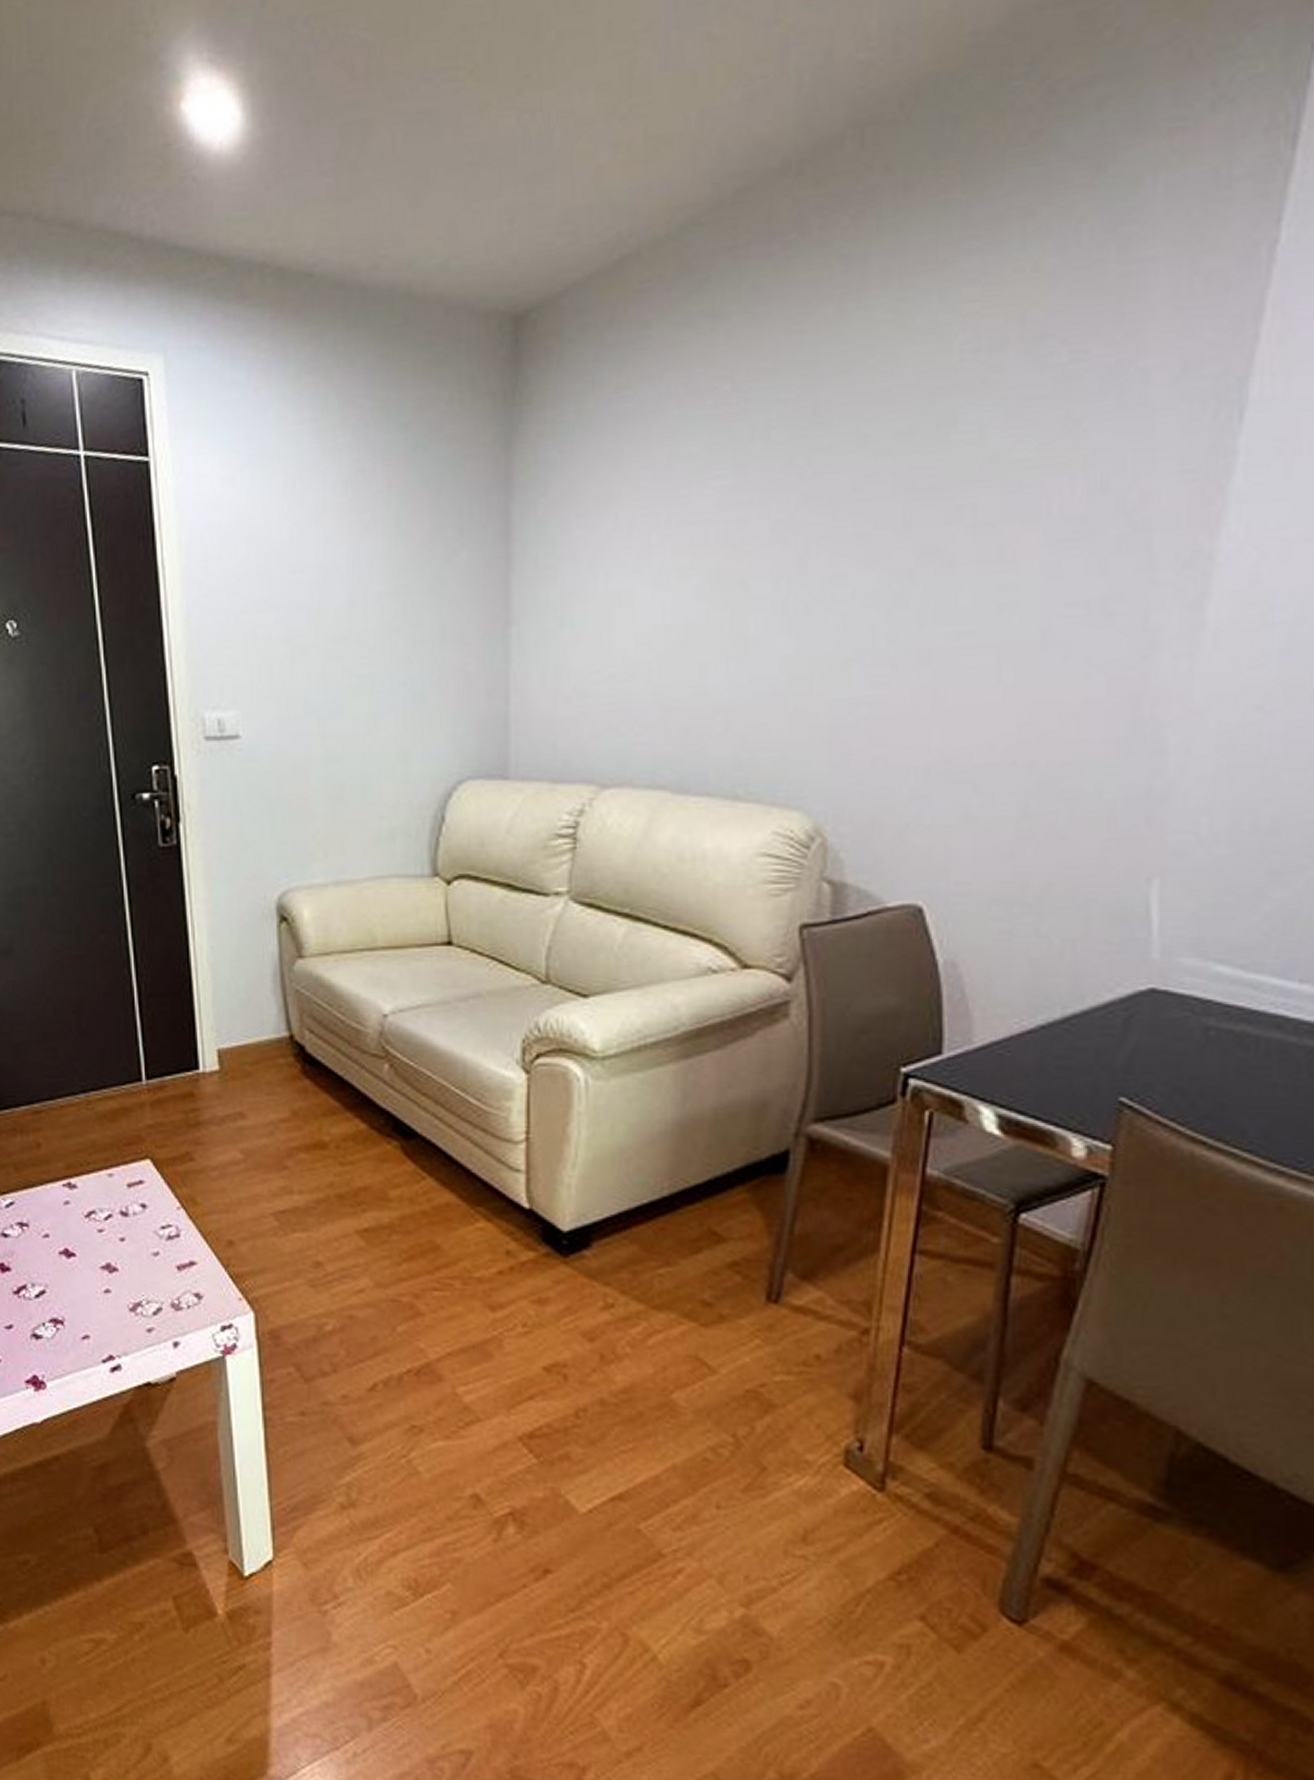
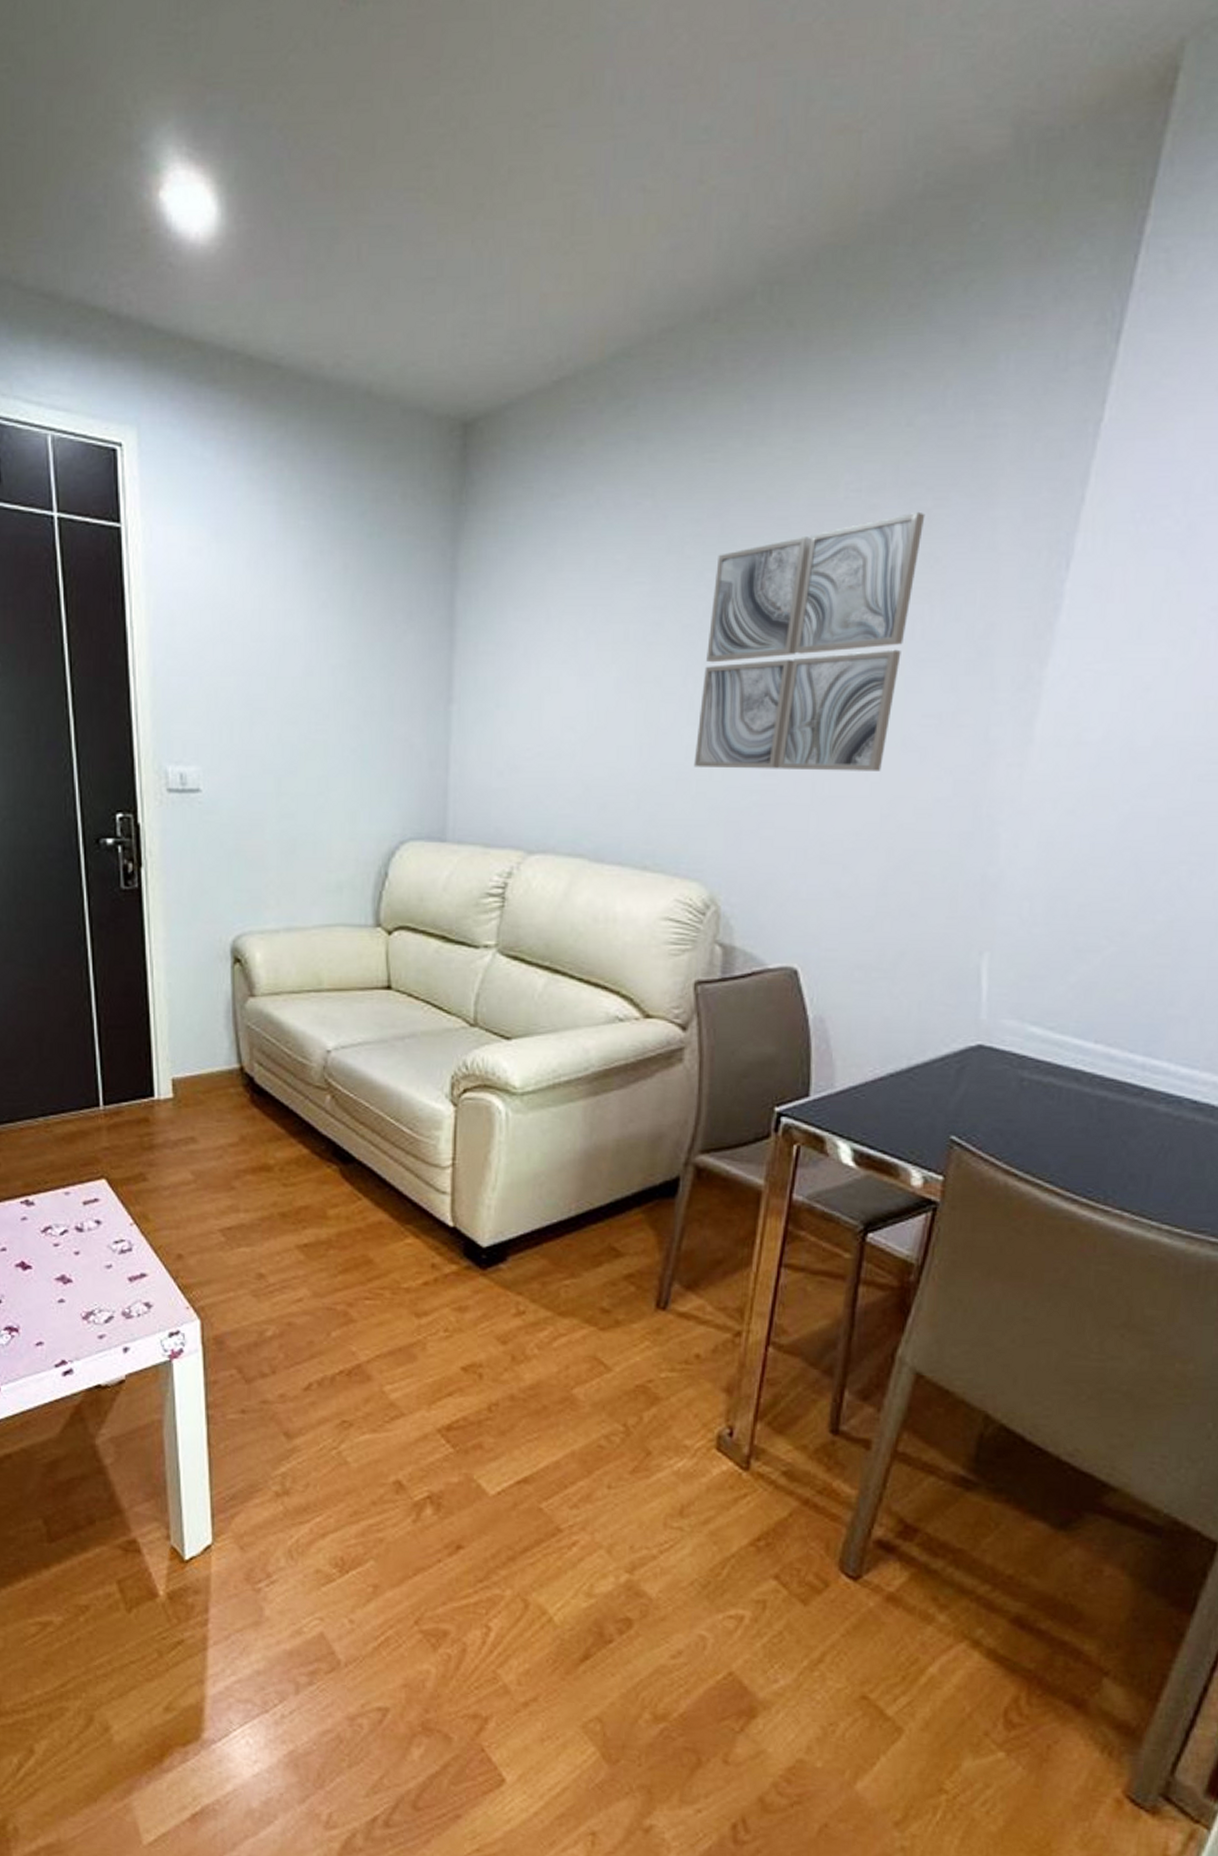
wall art: none [790,368,1060,681] -> present [693,511,926,771]

